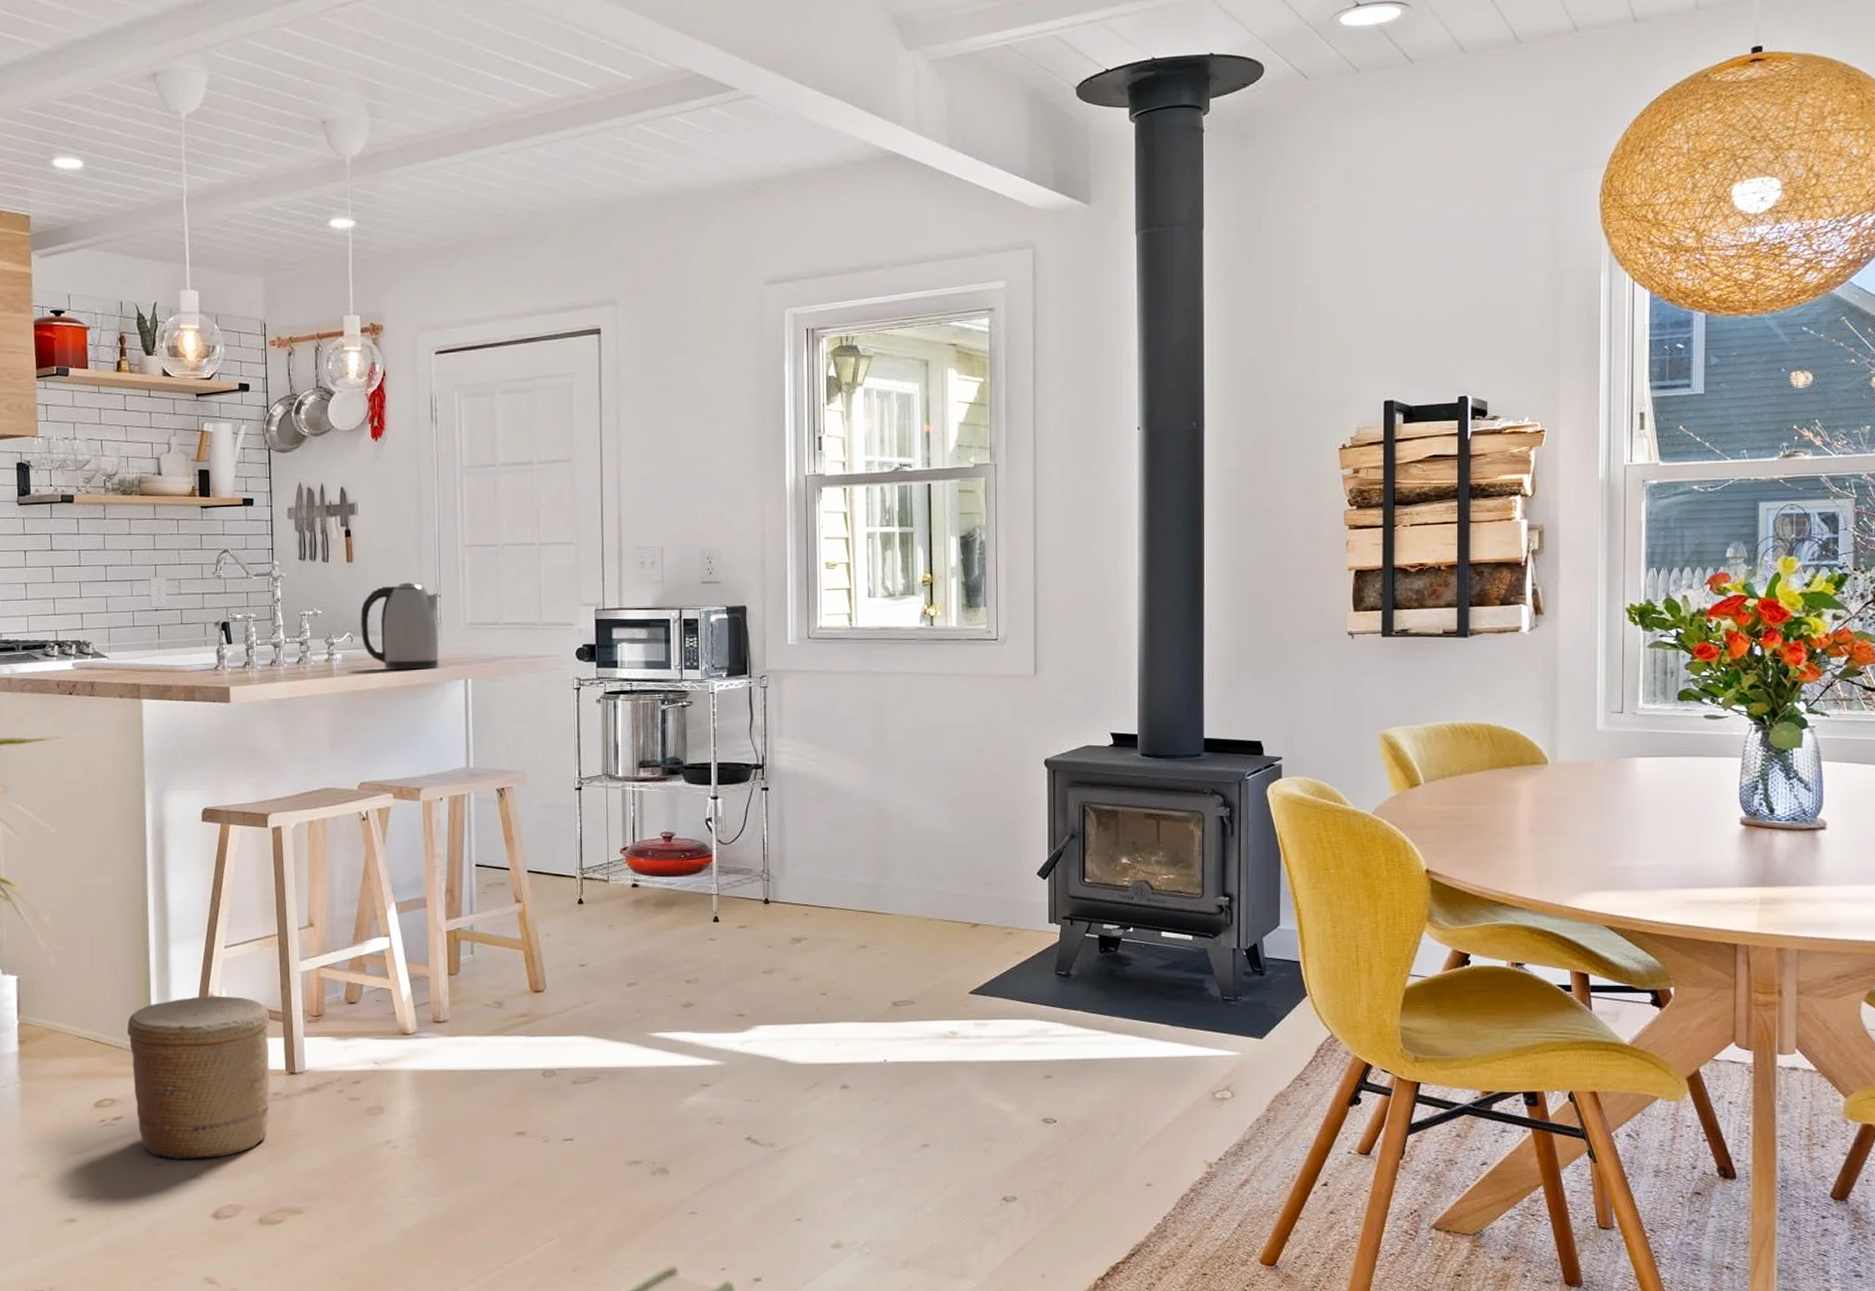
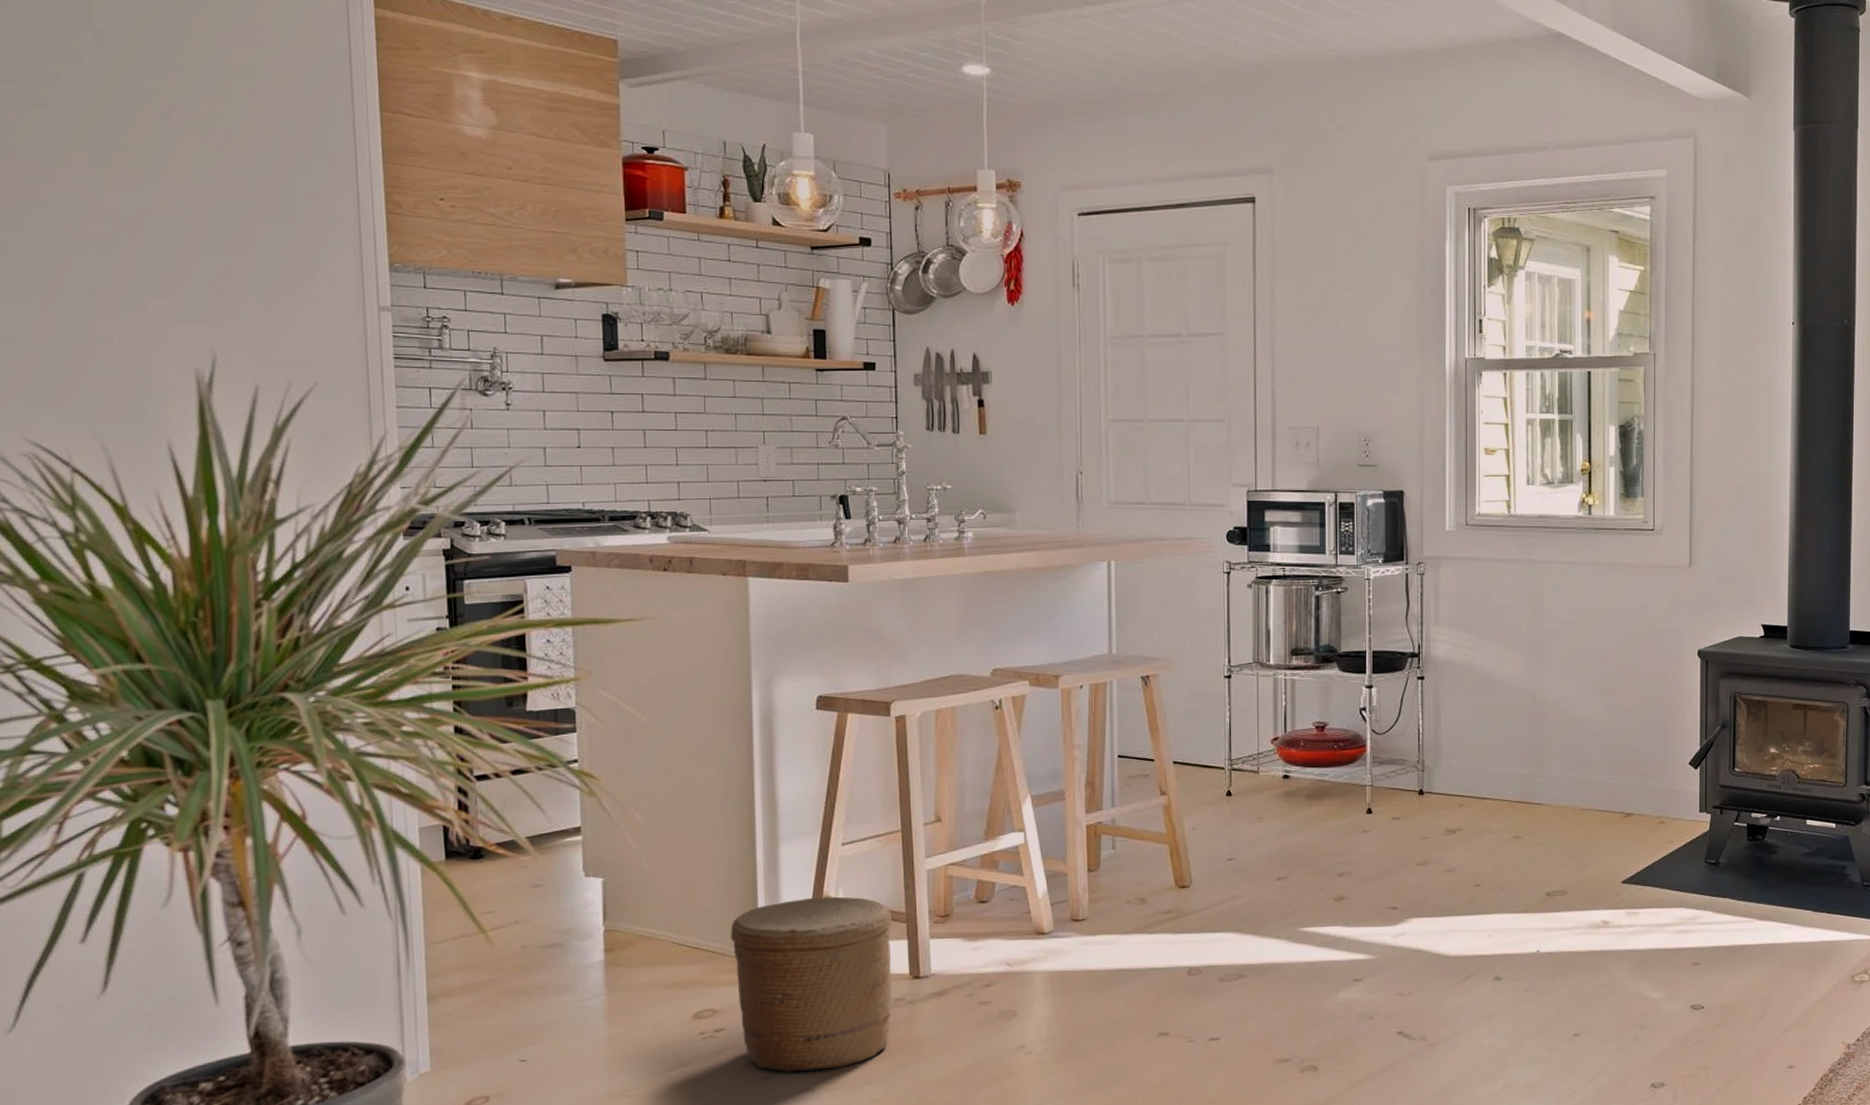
kettle: present [360,582,439,670] -> none [994,457,1080,550]

